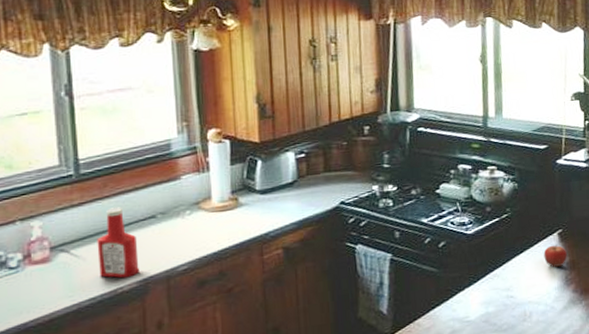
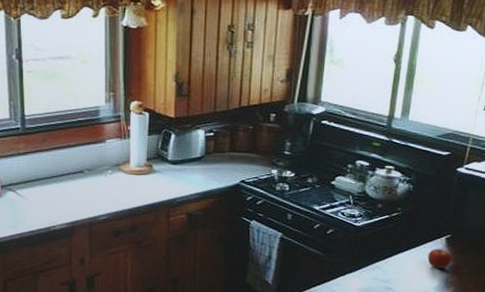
ketchup bottle: present [97,207,139,278] -> none [37,160,68,219]

